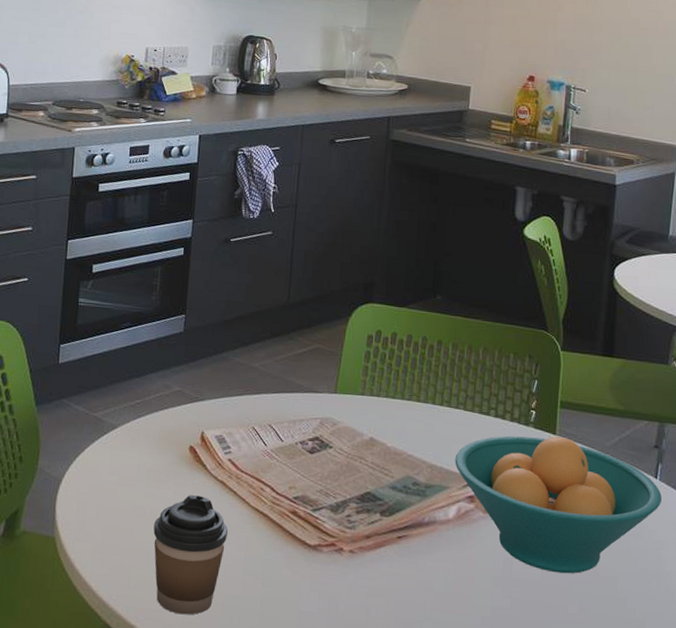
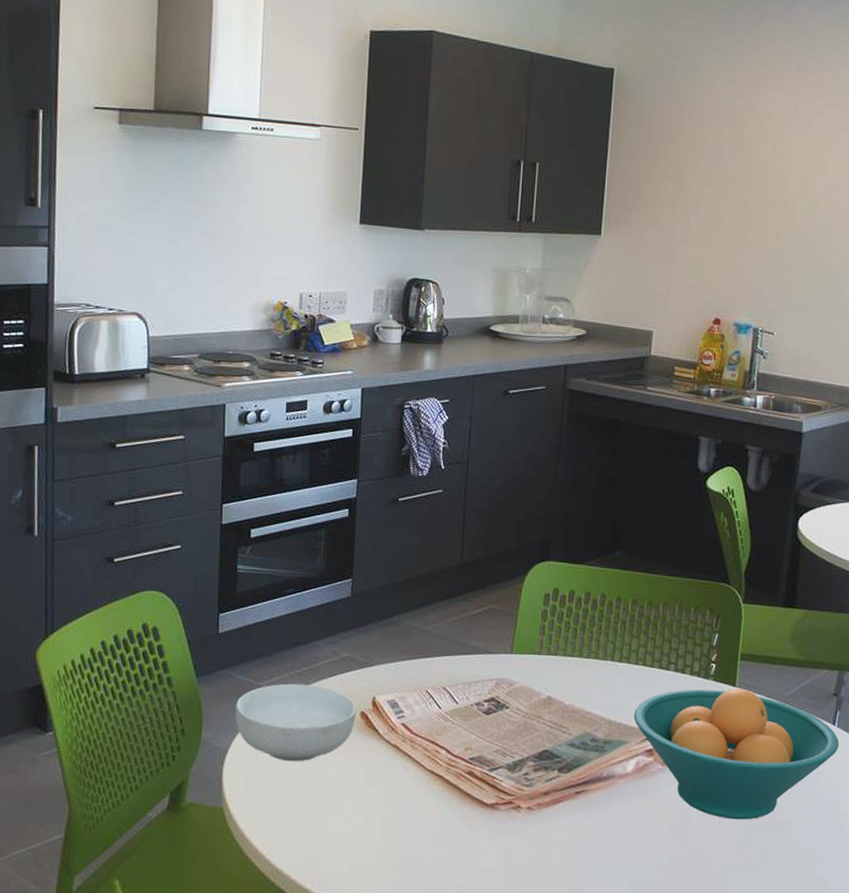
cereal bowl: none [70,415,186,494] -> present [235,683,357,762]
coffee cup: present [153,494,228,615] -> none [326,759,403,877]

